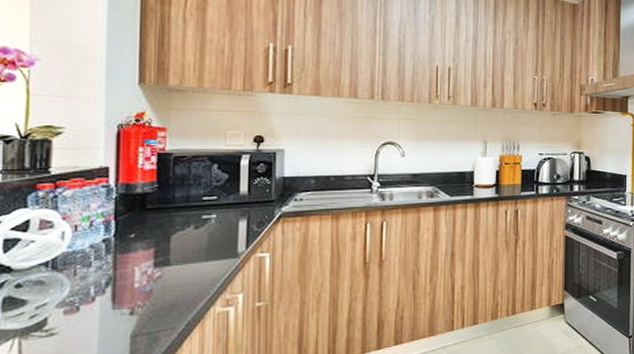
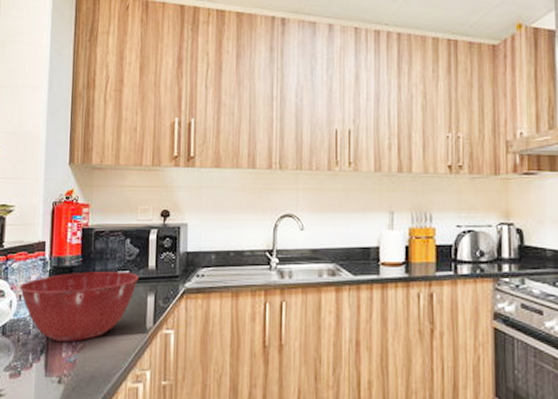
mixing bowl: none [74,198,229,272] -> present [19,272,139,342]

